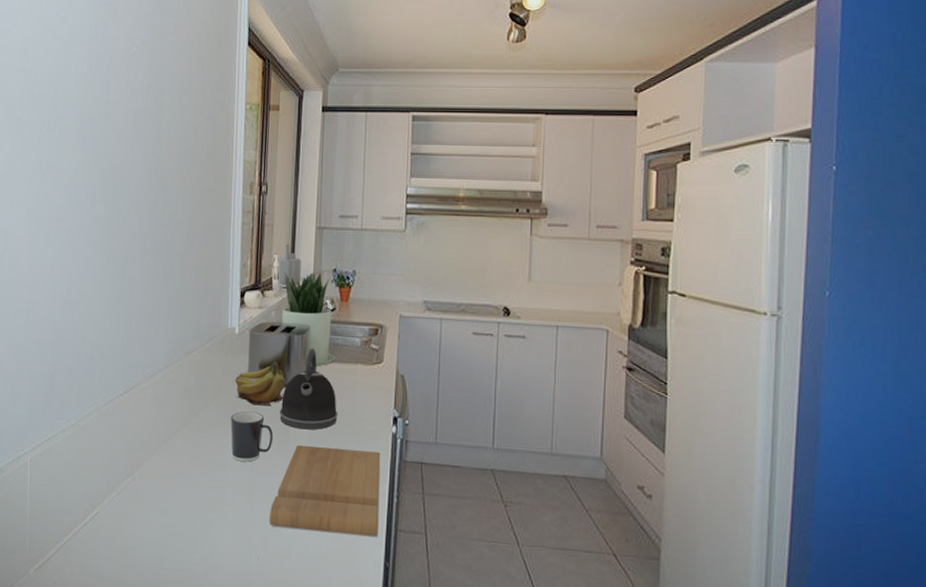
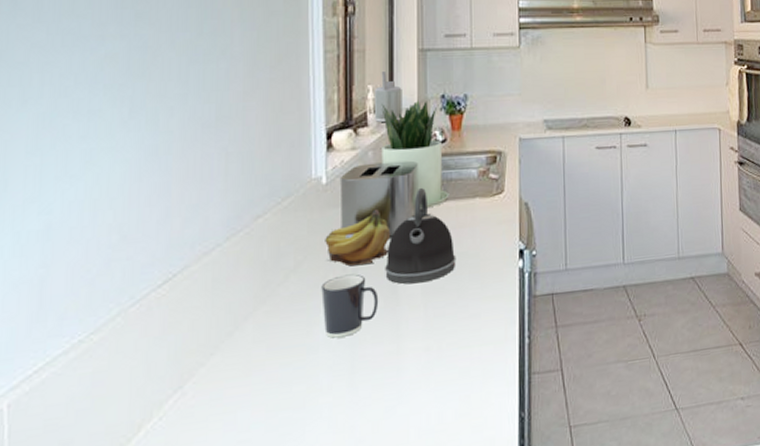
cutting board: present [270,444,381,537] -> none [379,292,510,407]

